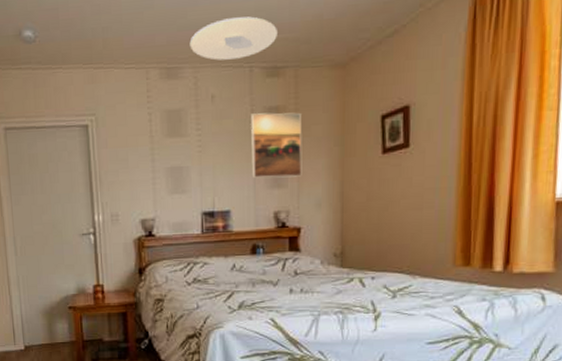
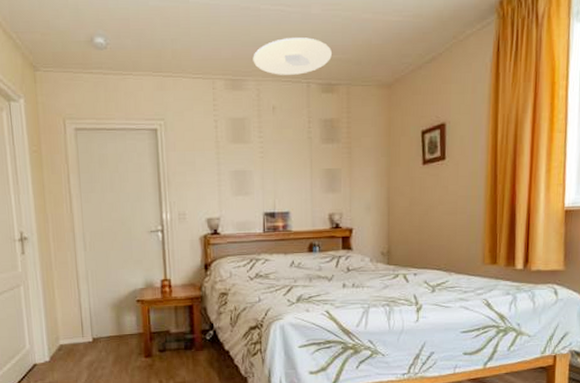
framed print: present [251,112,302,179] -> none [308,124,354,184]

